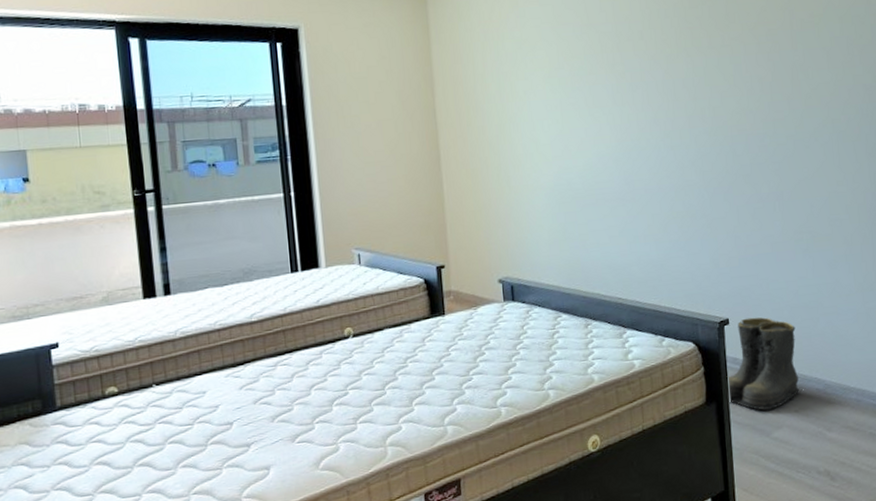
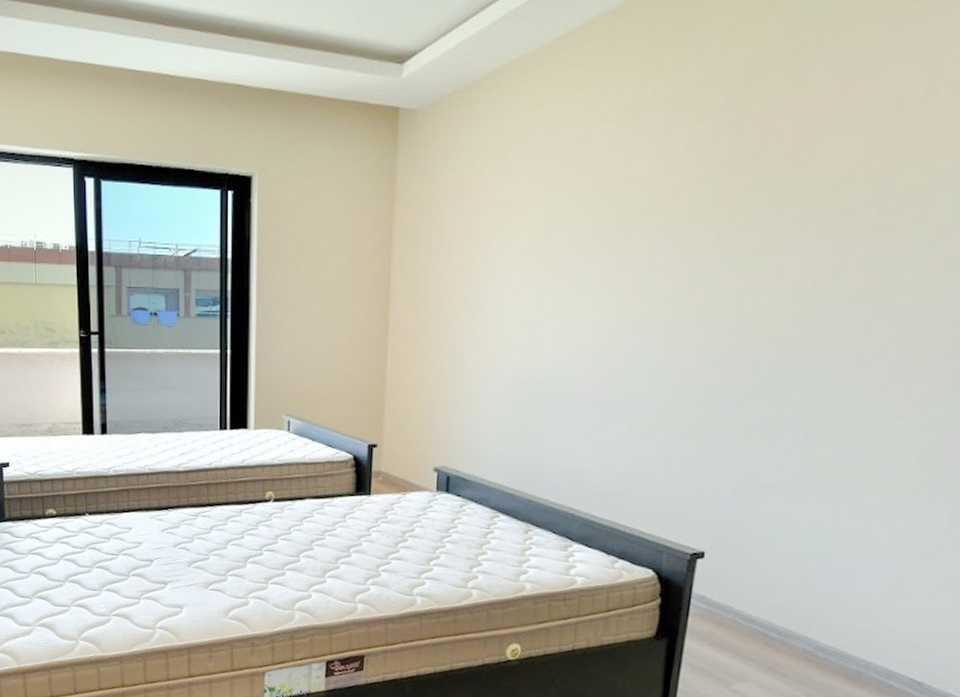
boots: present [728,317,802,411] -> none [684,555,792,660]

